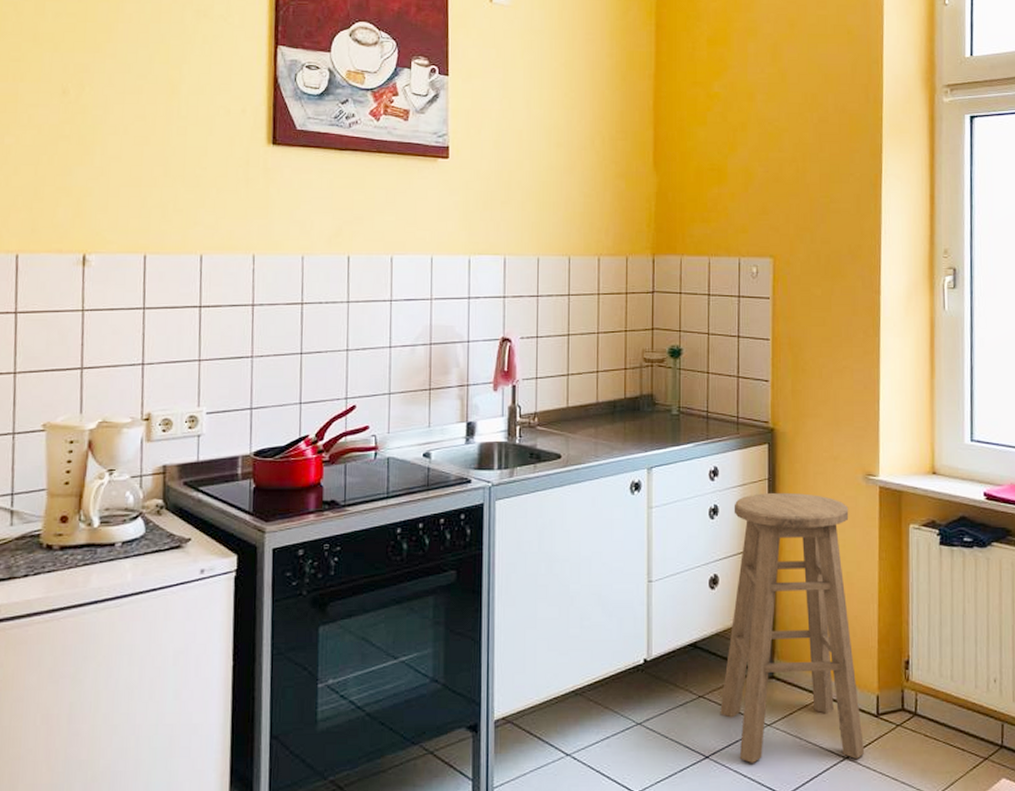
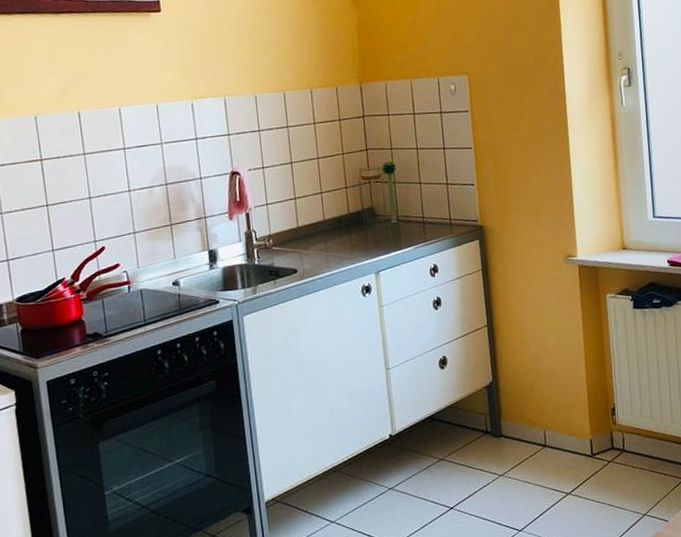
bar stool: present [720,492,865,763] -> none [454,278,584,508]

